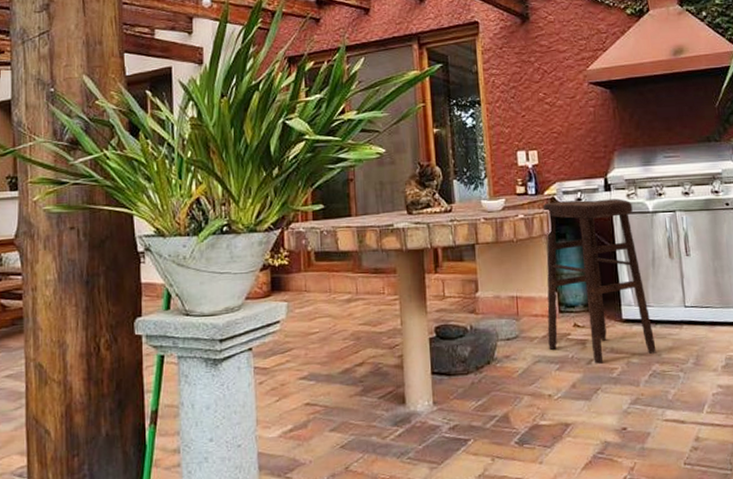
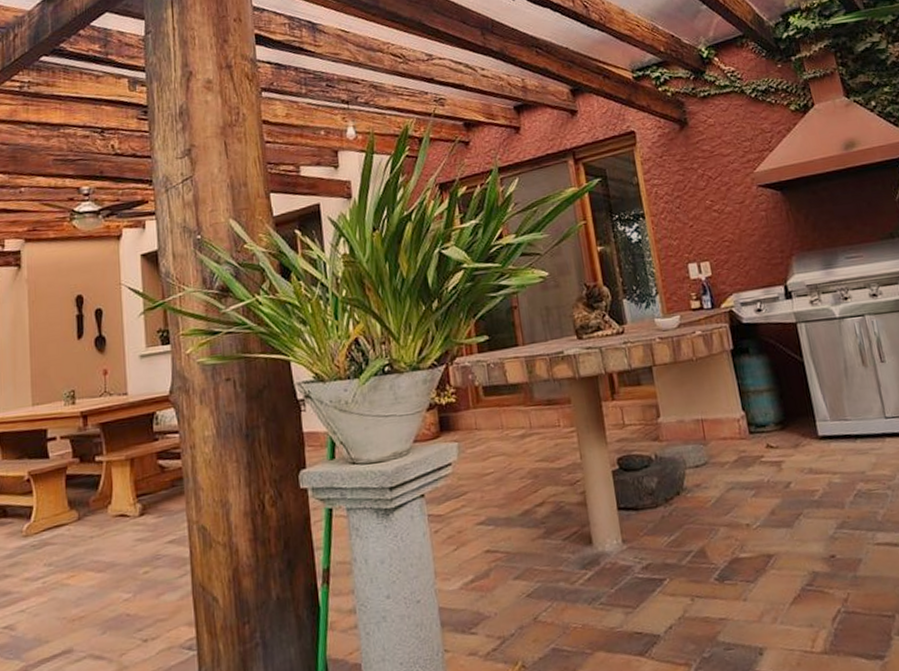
stool: present [542,198,657,364] -> none [720,306,860,487]

